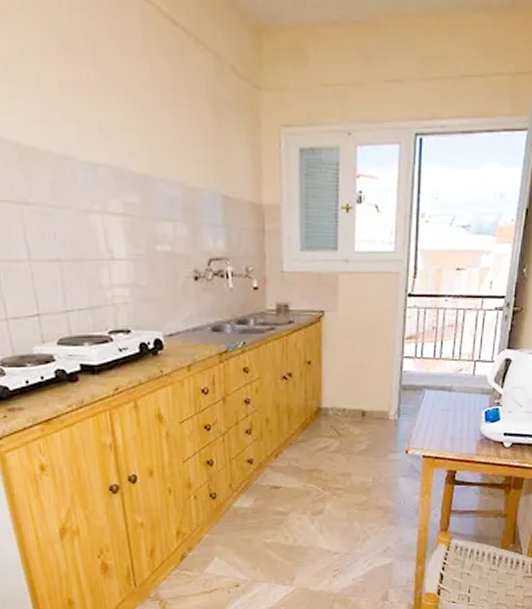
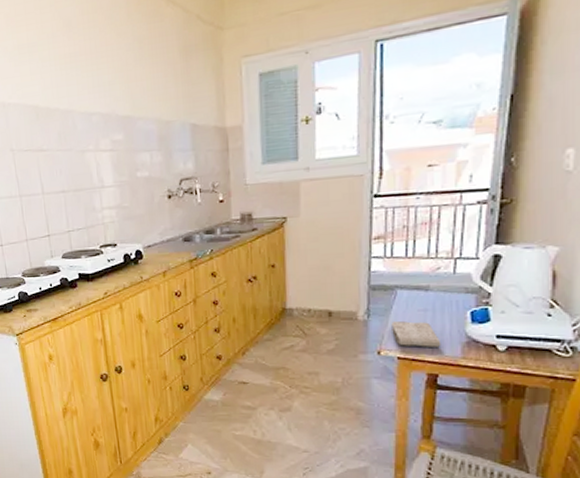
washcloth: none [419,421,460,445] -> present [391,321,441,347]

